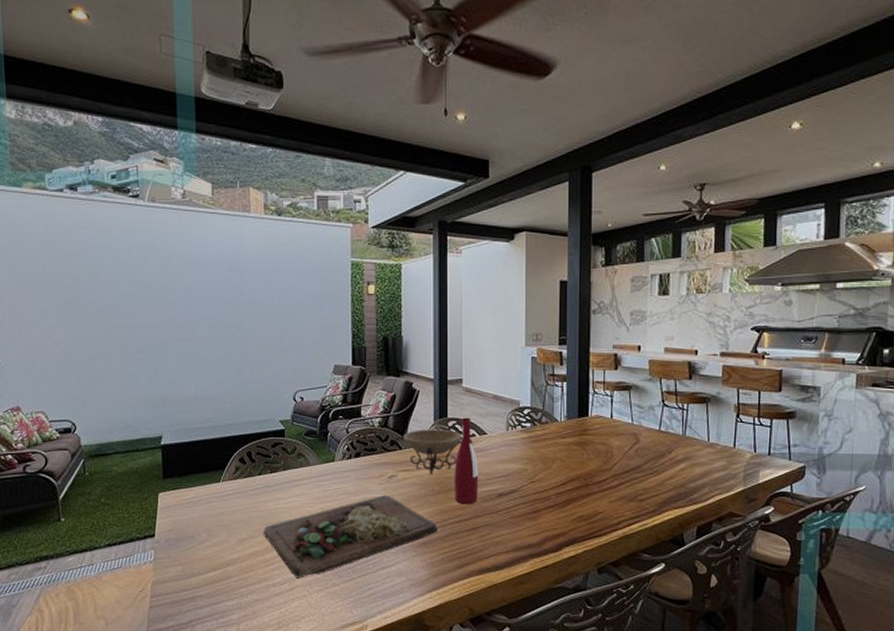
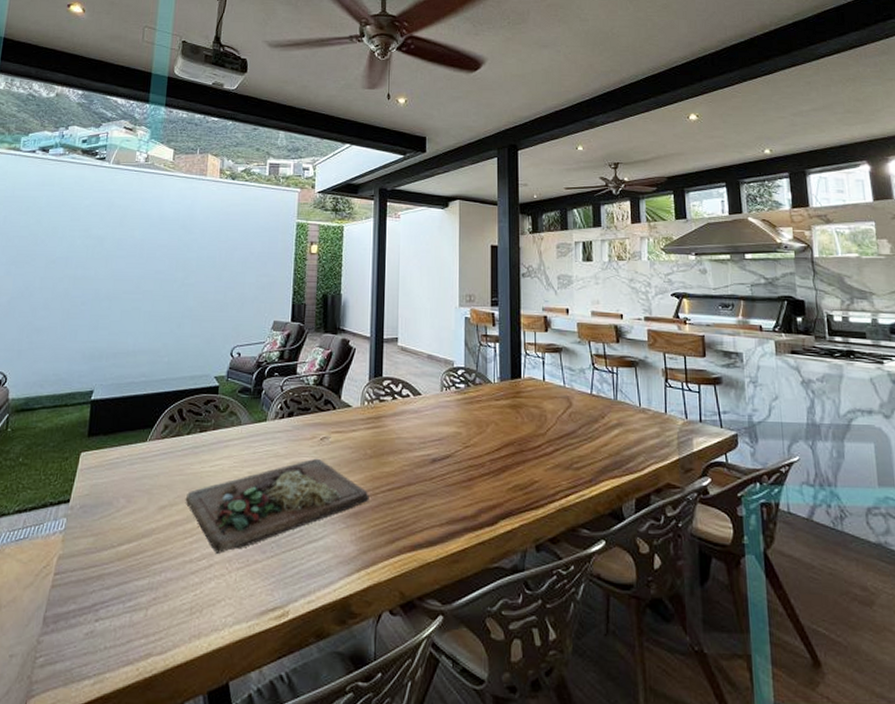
decorative bowl: present [393,429,474,474] -> none [327,388,408,437]
wine bottle: present [454,417,479,505] -> none [387,377,413,471]

